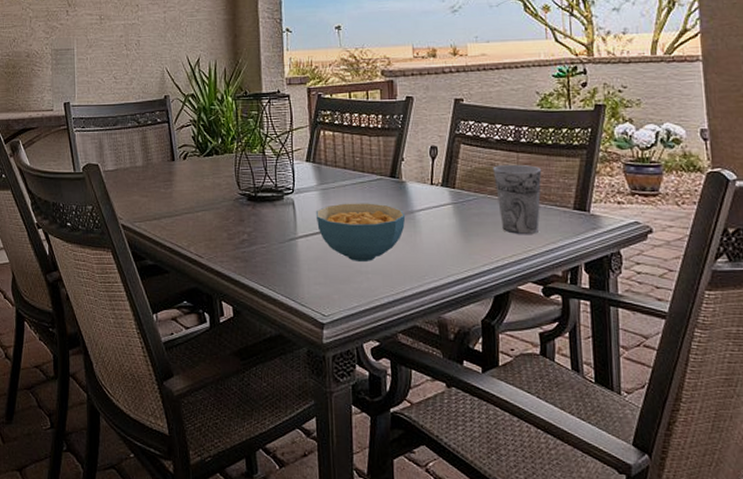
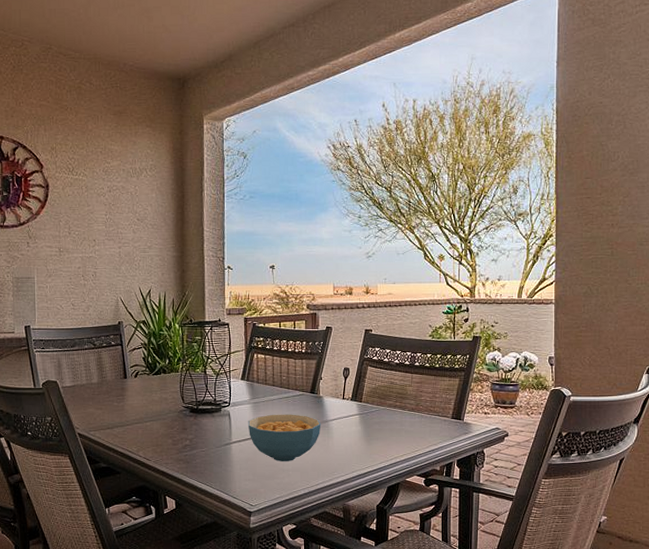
cup: present [493,164,542,234] -> none [392,383,430,438]

